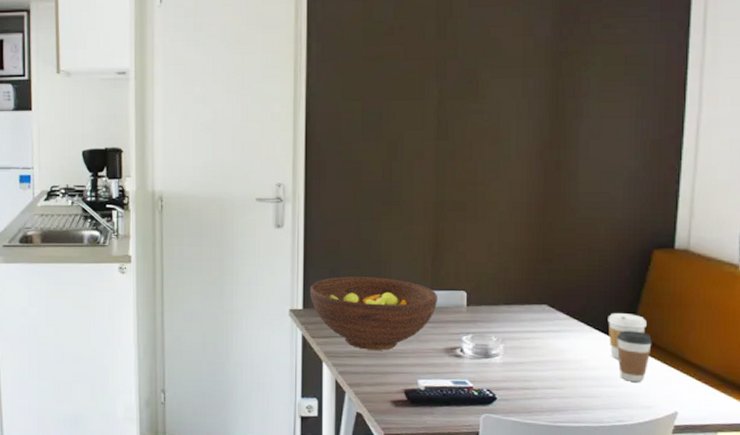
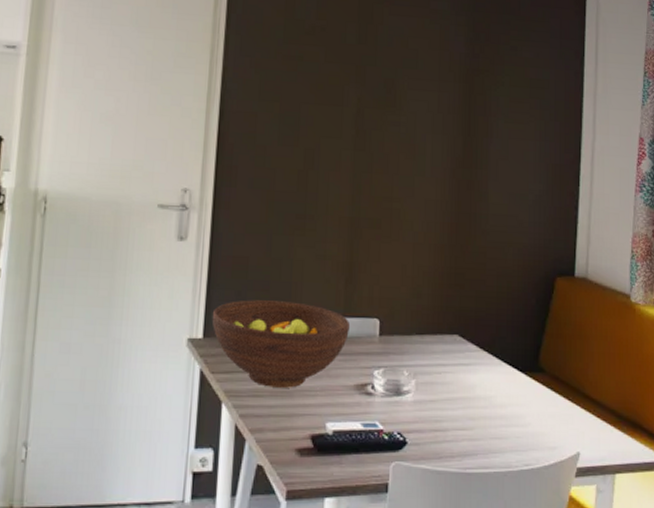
coffee cup: present [608,313,646,359] -> none [515,344,551,395]
coffee cup: present [617,330,652,382] -> none [524,363,556,420]

